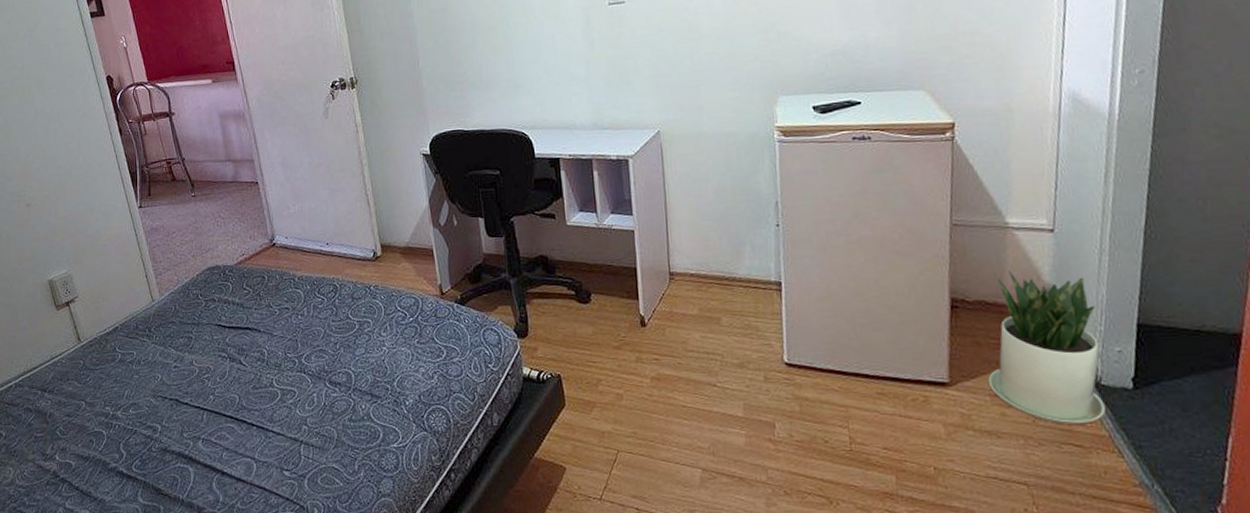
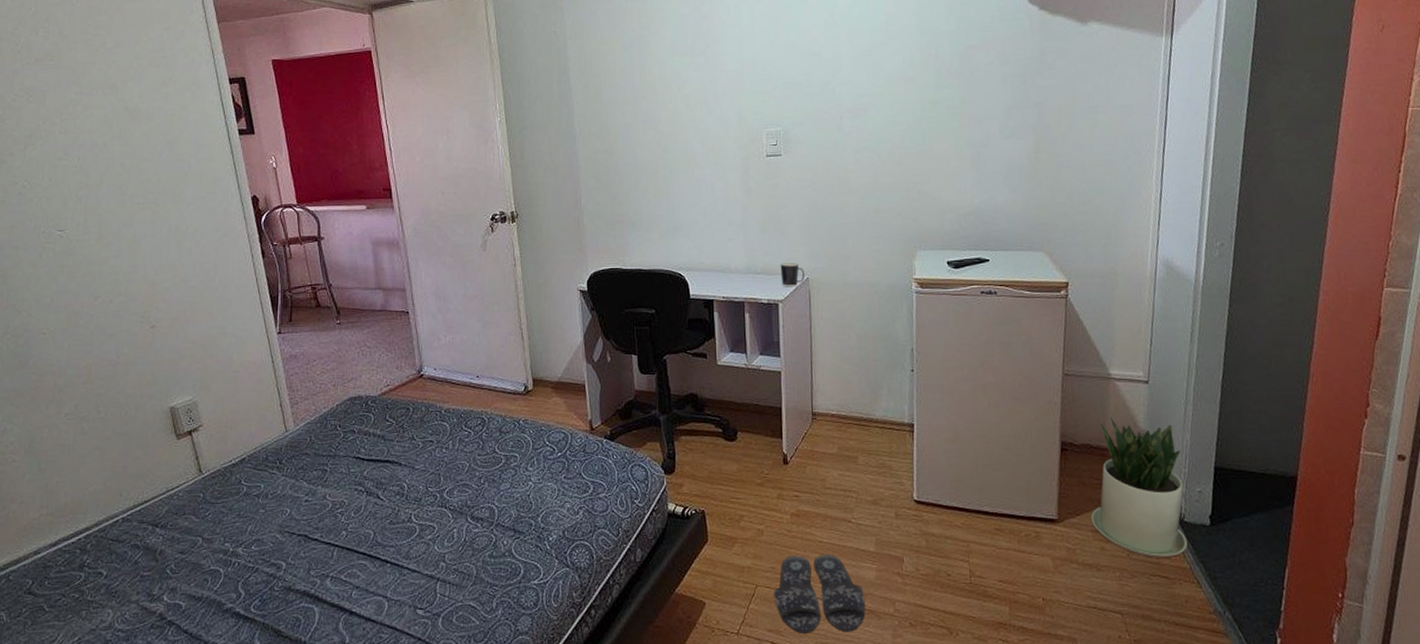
mug: none [628,115,656,142] -> present [780,263,805,288]
slippers: none [636,419,736,500] -> present [773,554,866,633]

